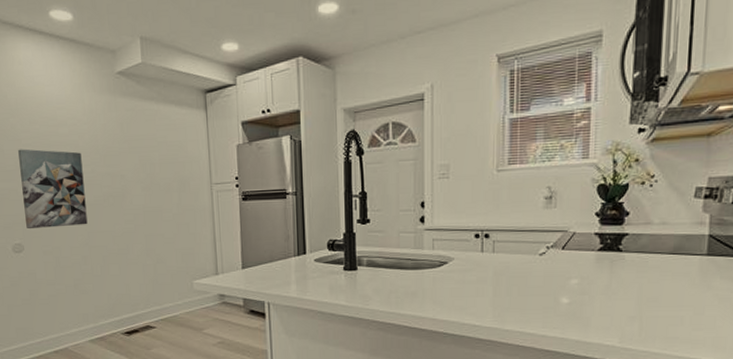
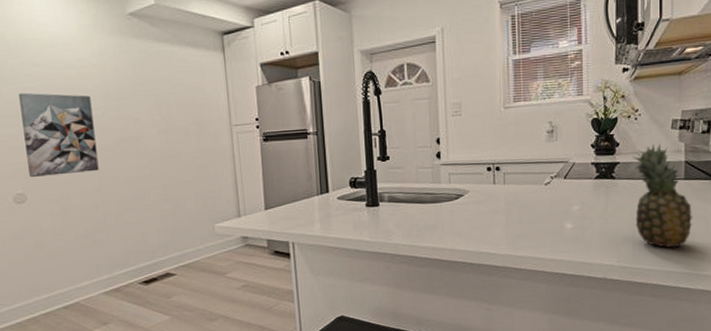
fruit: none [643,214,715,331] -> present [632,144,693,248]

